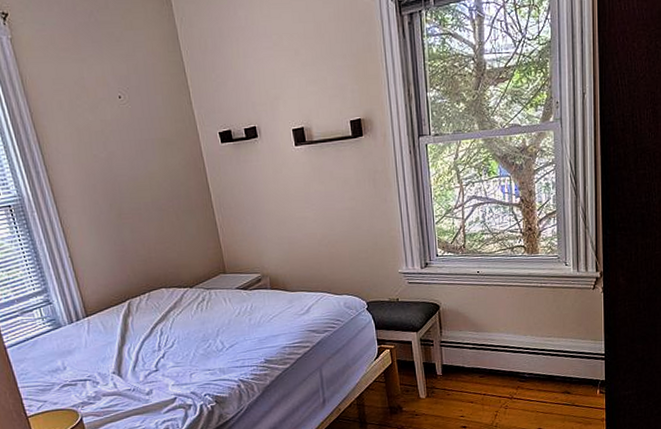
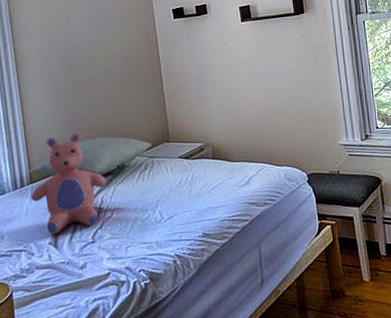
pillow: none [82,269,207,310] -> present [28,137,151,177]
teddy bear: none [89,265,164,365] -> present [32,132,106,235]

